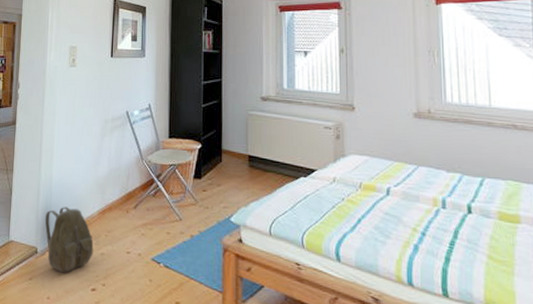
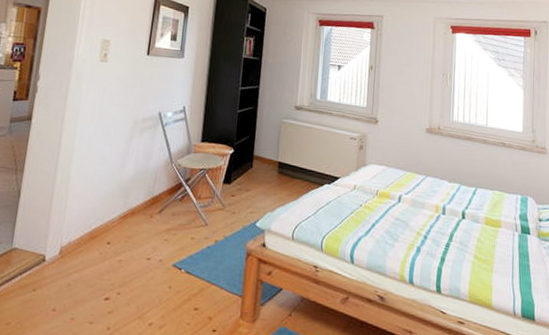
backpack: present [45,207,94,272] -> none [57,211,111,281]

